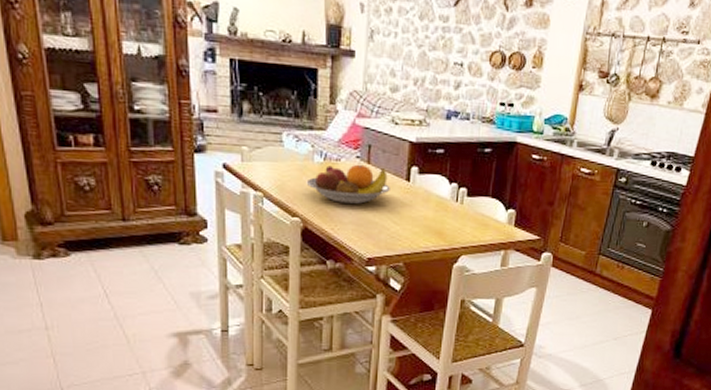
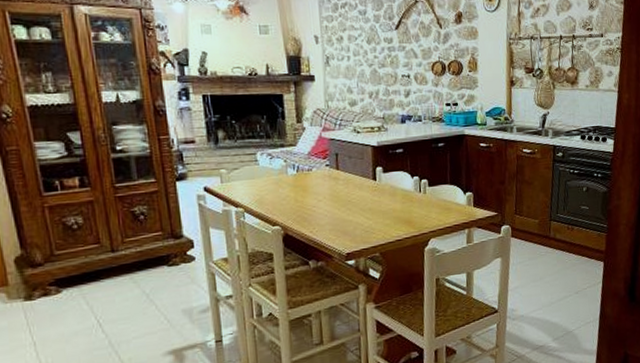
fruit bowl: present [306,164,390,204] -> none [282,171,360,208]

